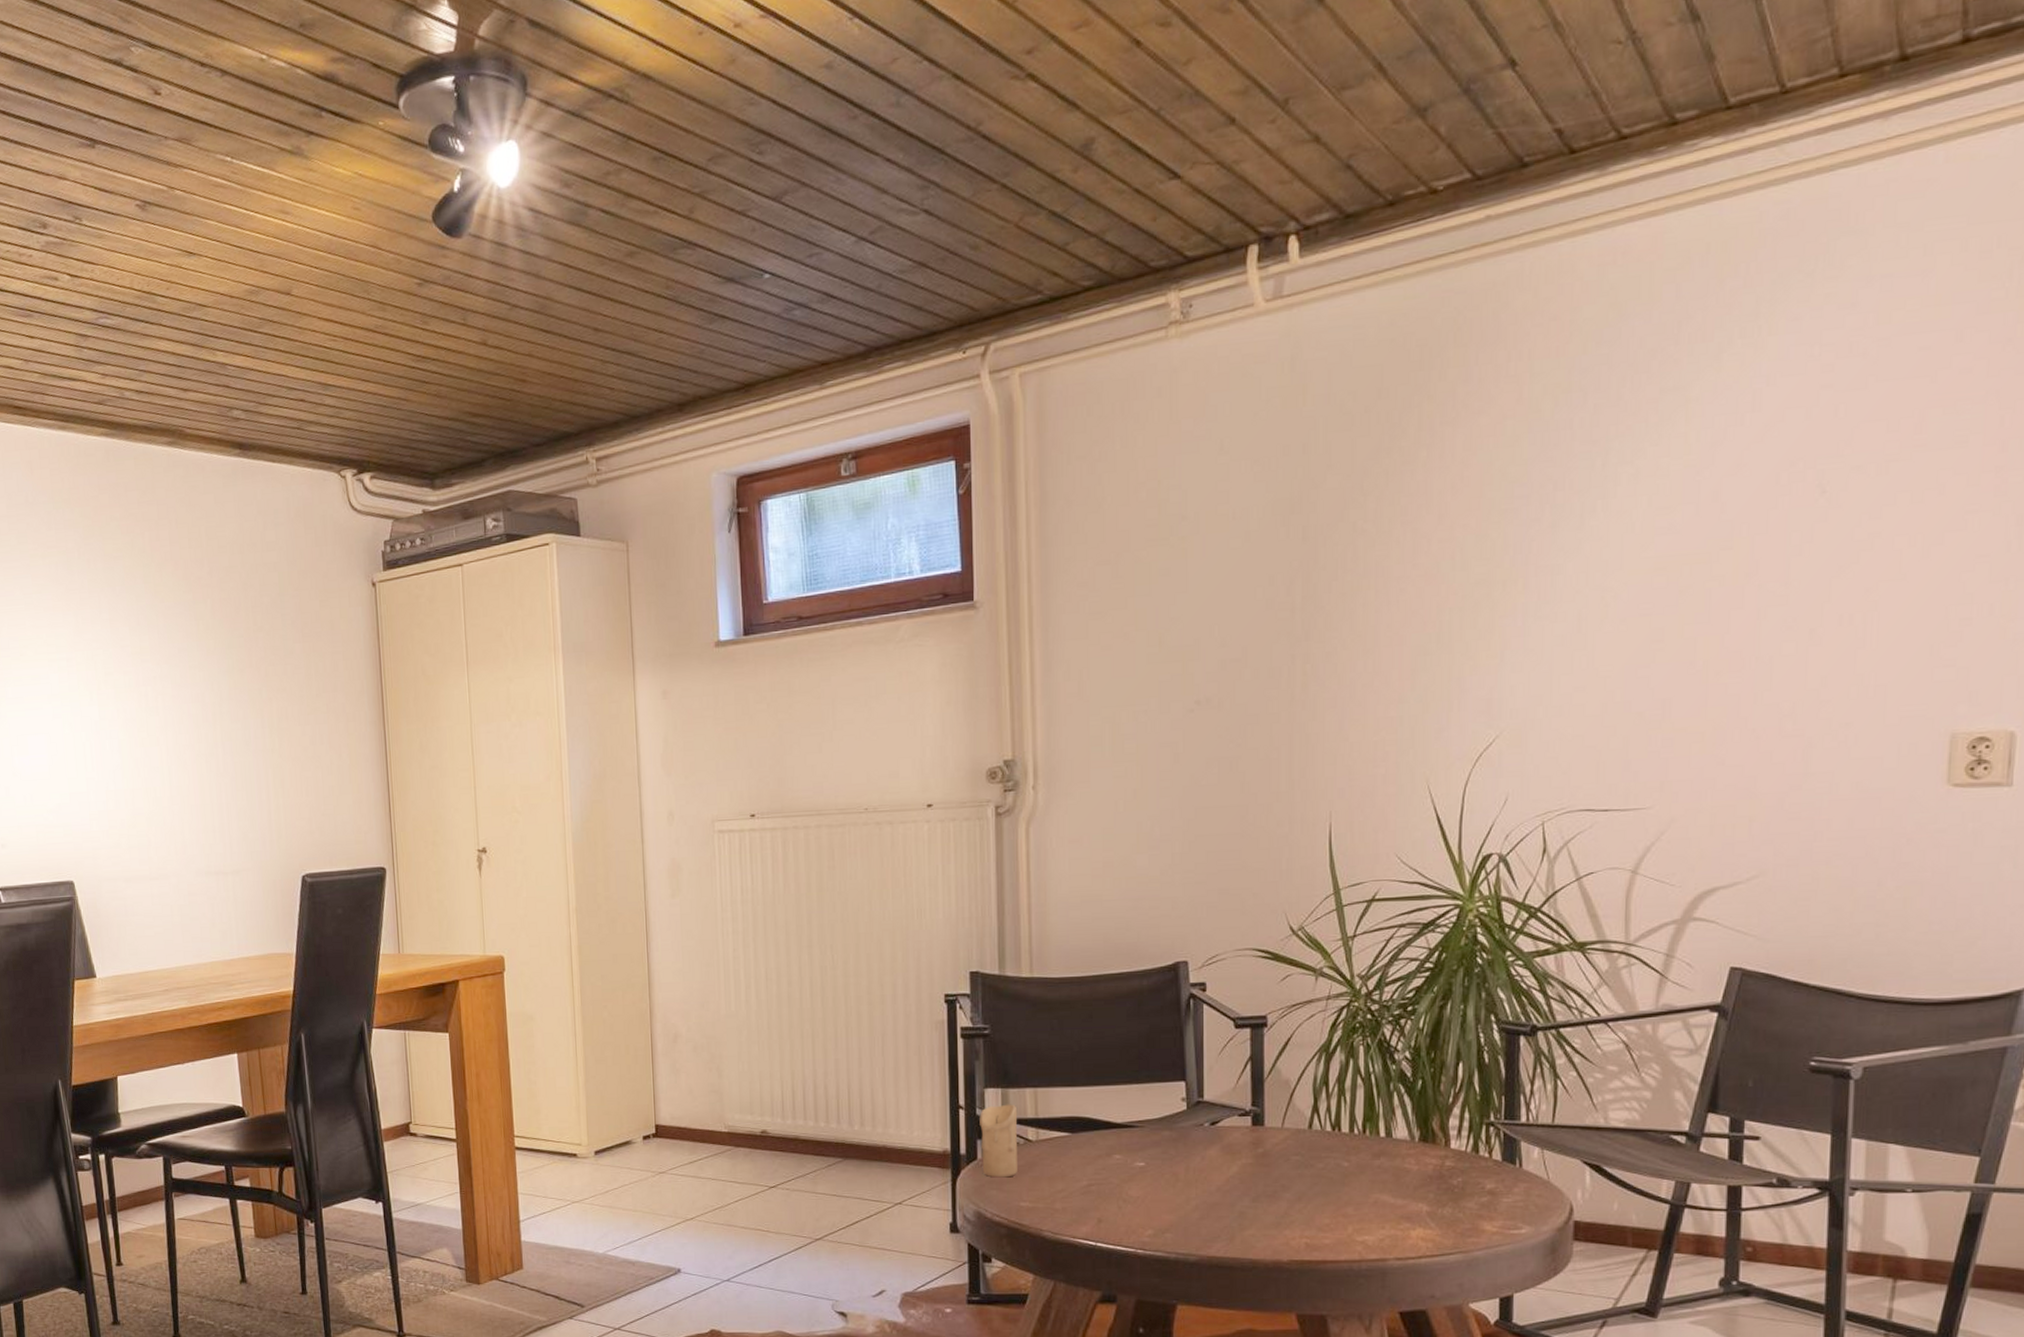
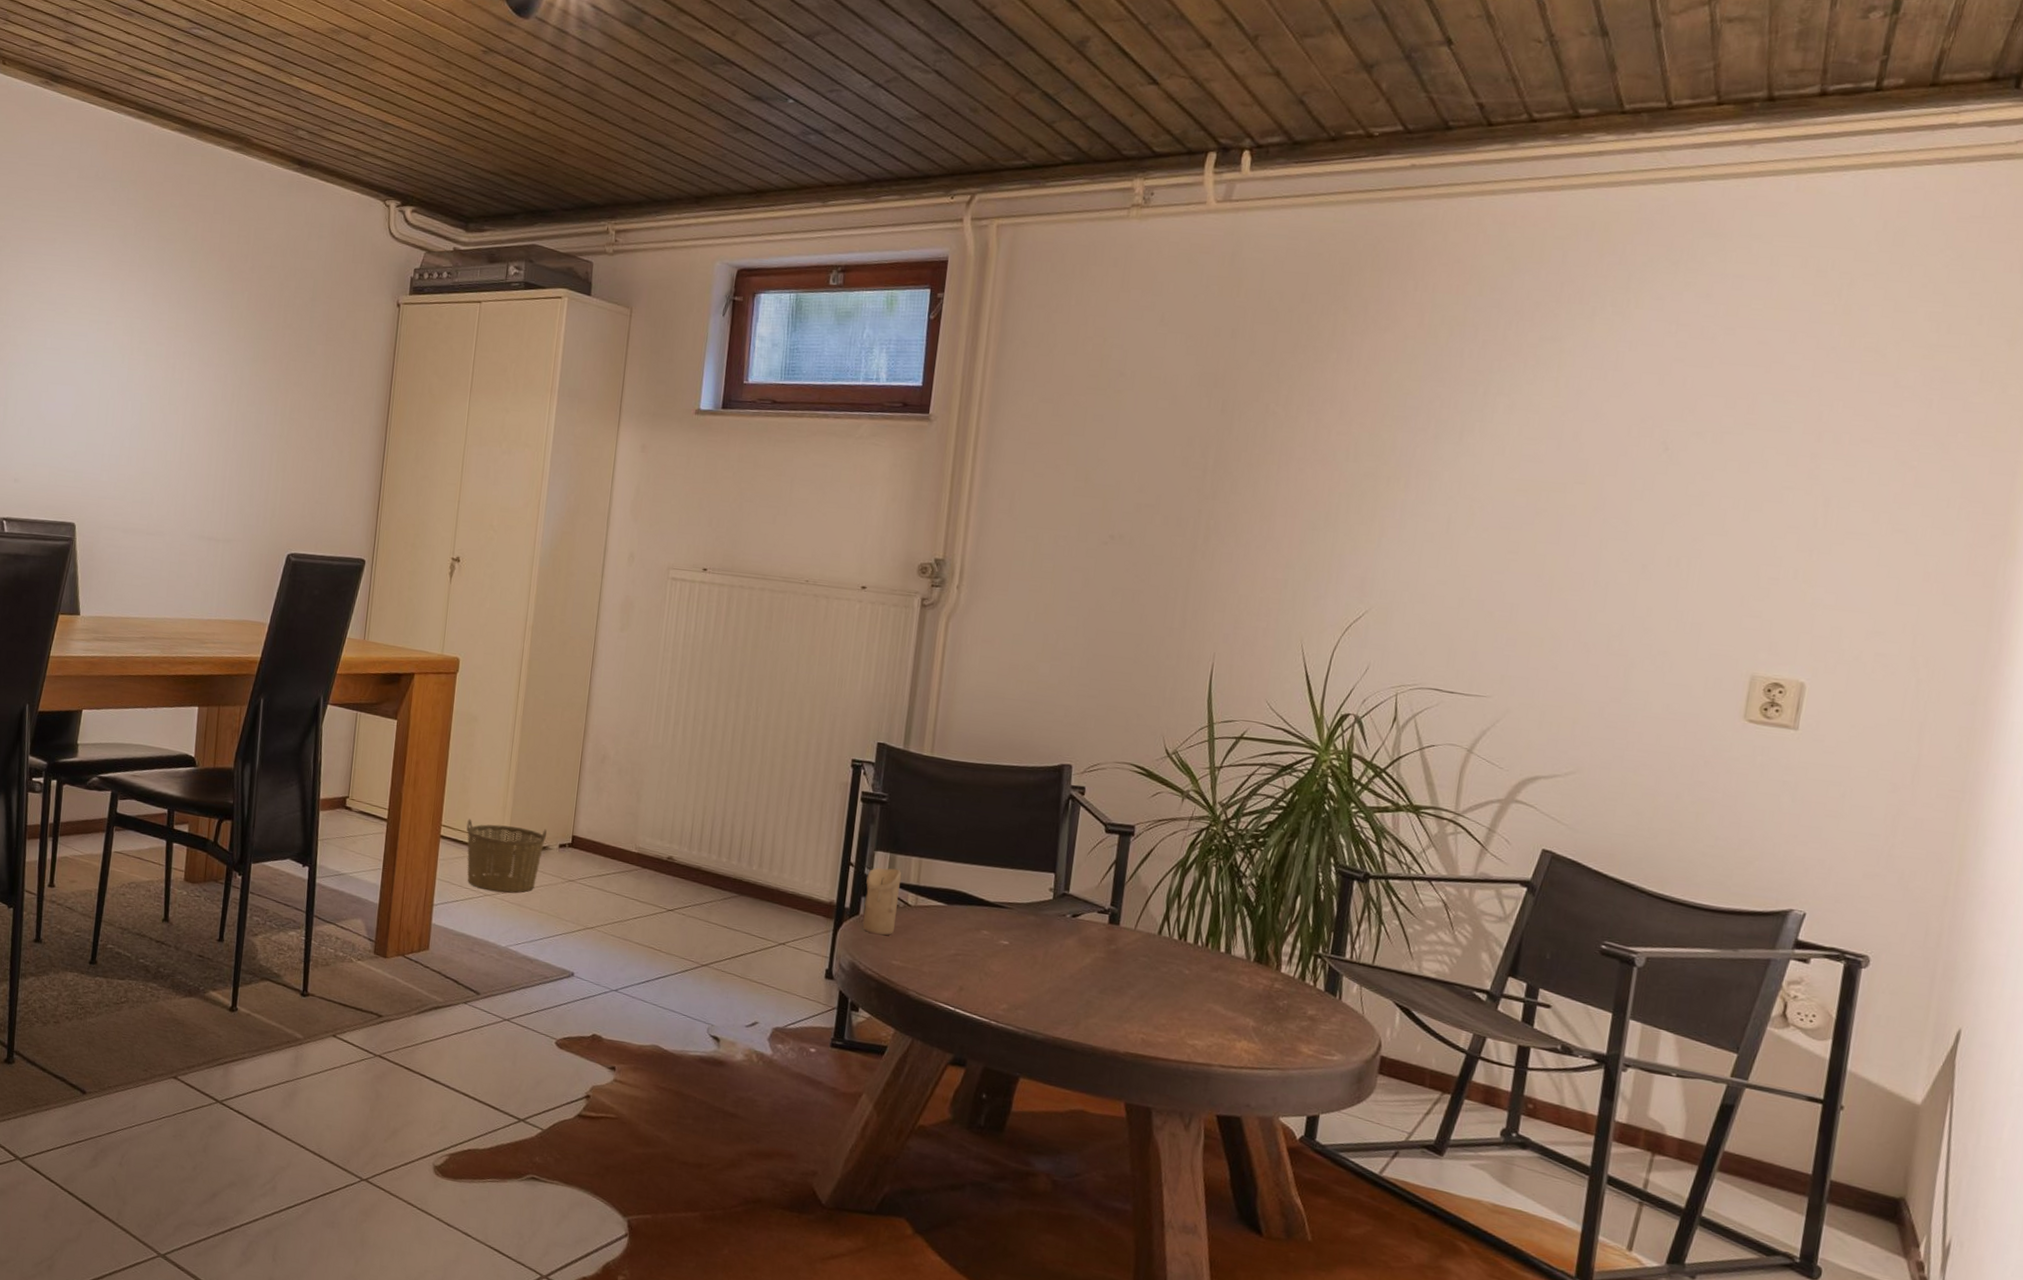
basket: none [541,1122,627,1196] -> present [466,818,547,893]

